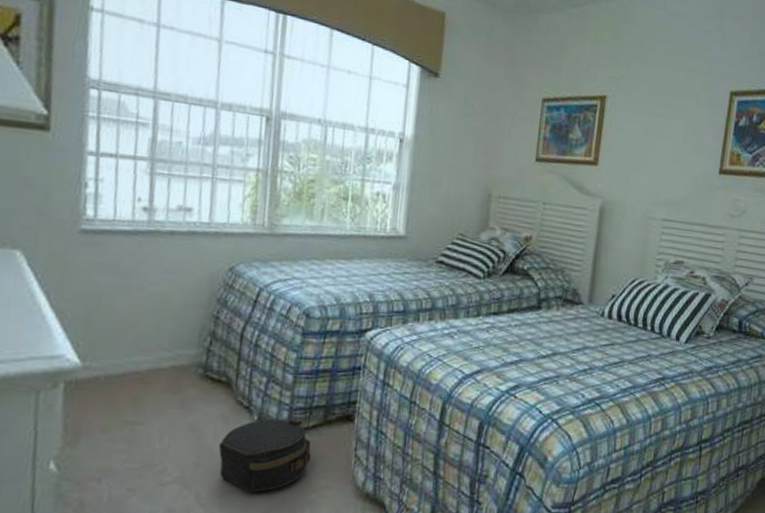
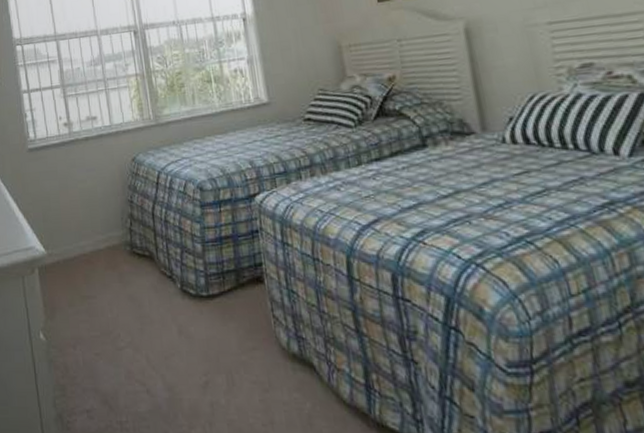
hat box: present [218,418,311,493] -> none [155,283,234,355]

